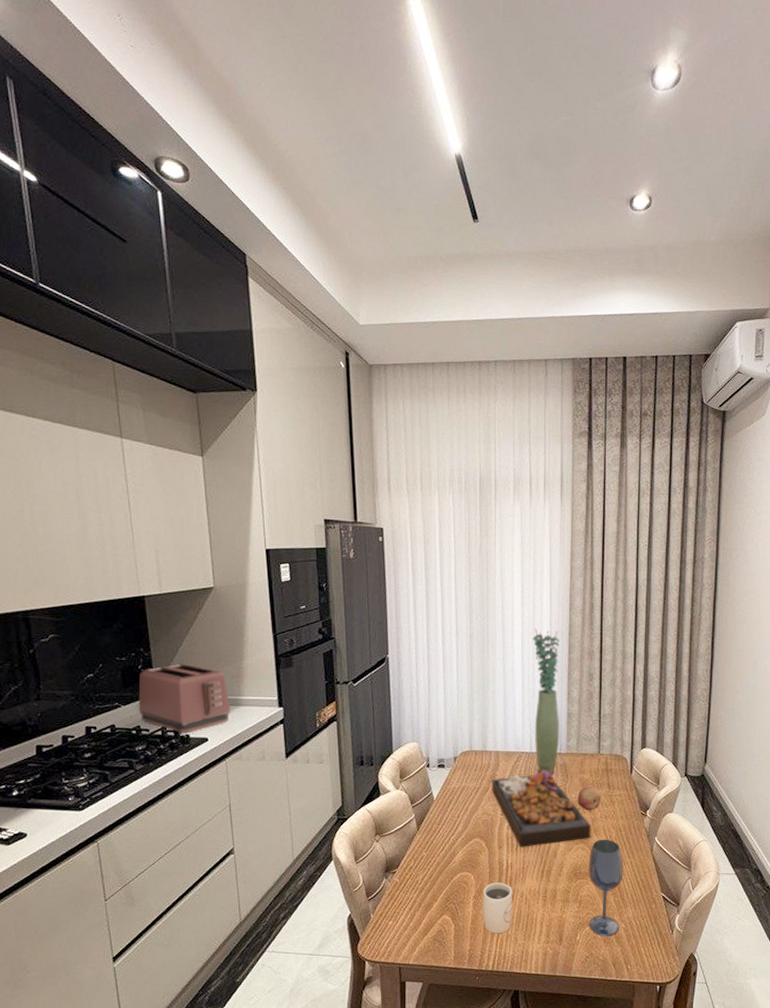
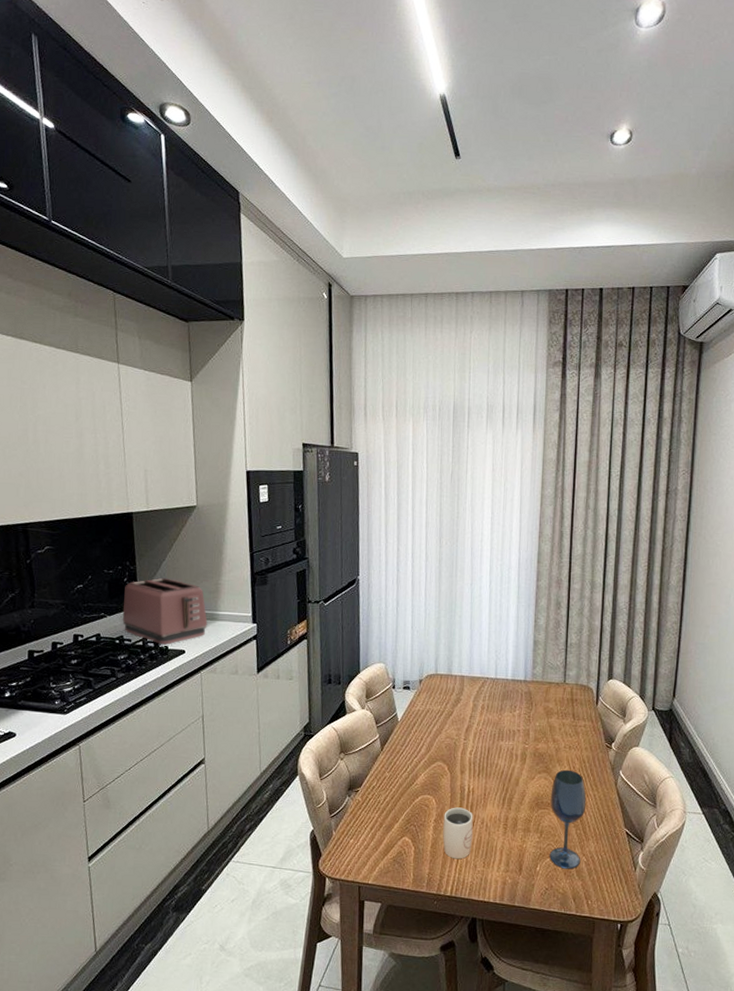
food platter: present [491,766,591,847] -> none [455,693,555,773]
vase: present [533,628,560,774] -> none [500,555,528,701]
fruit: present [577,786,601,811] -> none [541,715,566,741]

